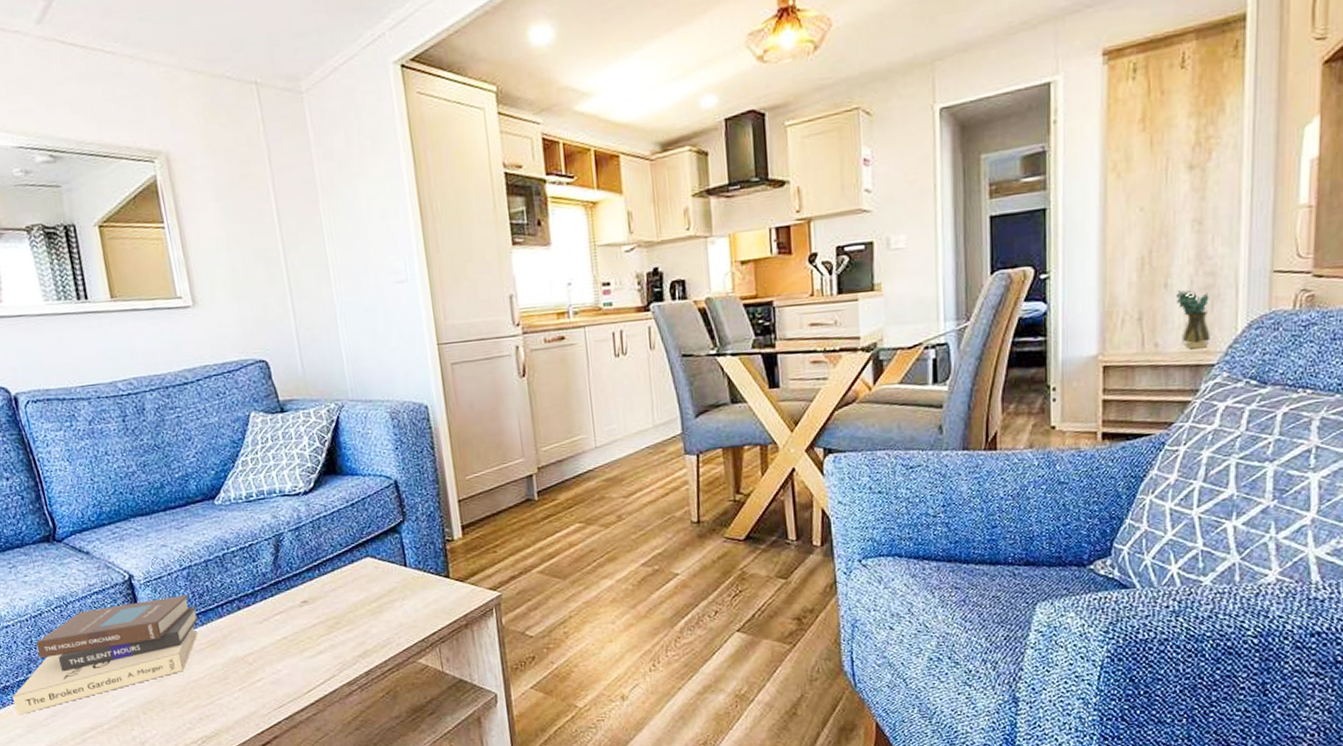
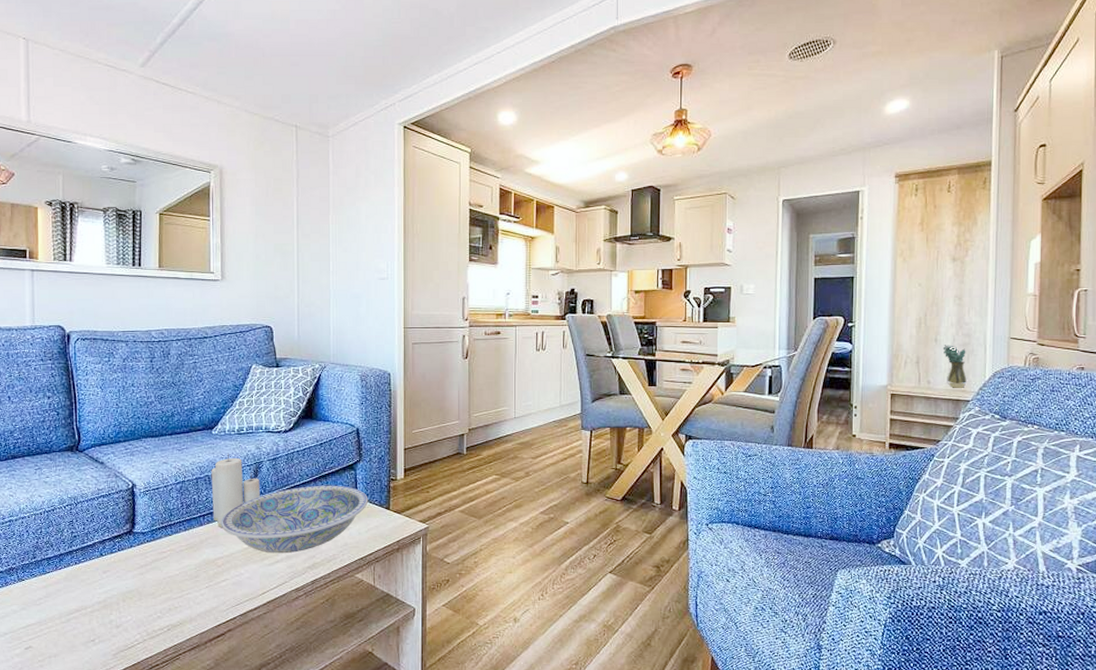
books: present [12,595,200,716] -> none [15,504,184,594]
candle: none [221,526,287,618] -> present [211,453,260,527]
ceramic bowl: none [244,553,422,644] -> present [221,485,368,554]

